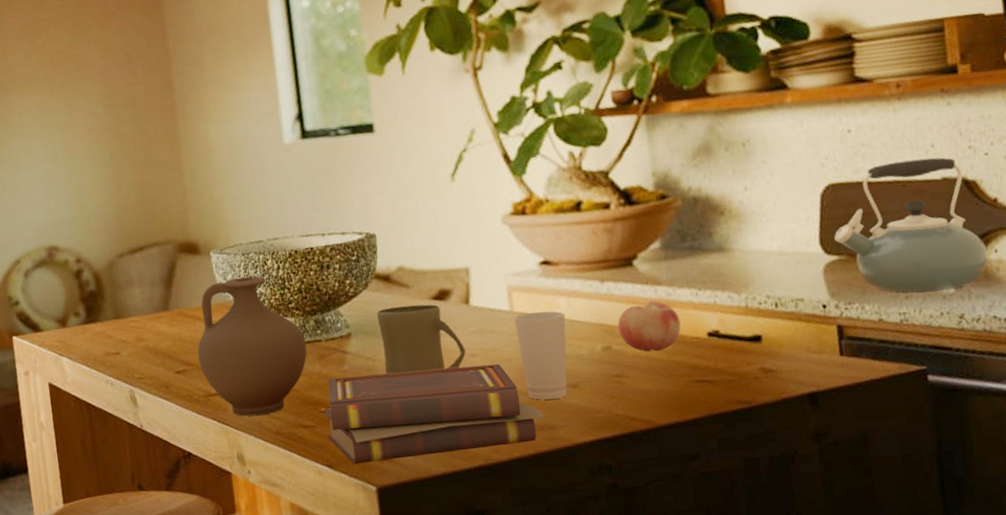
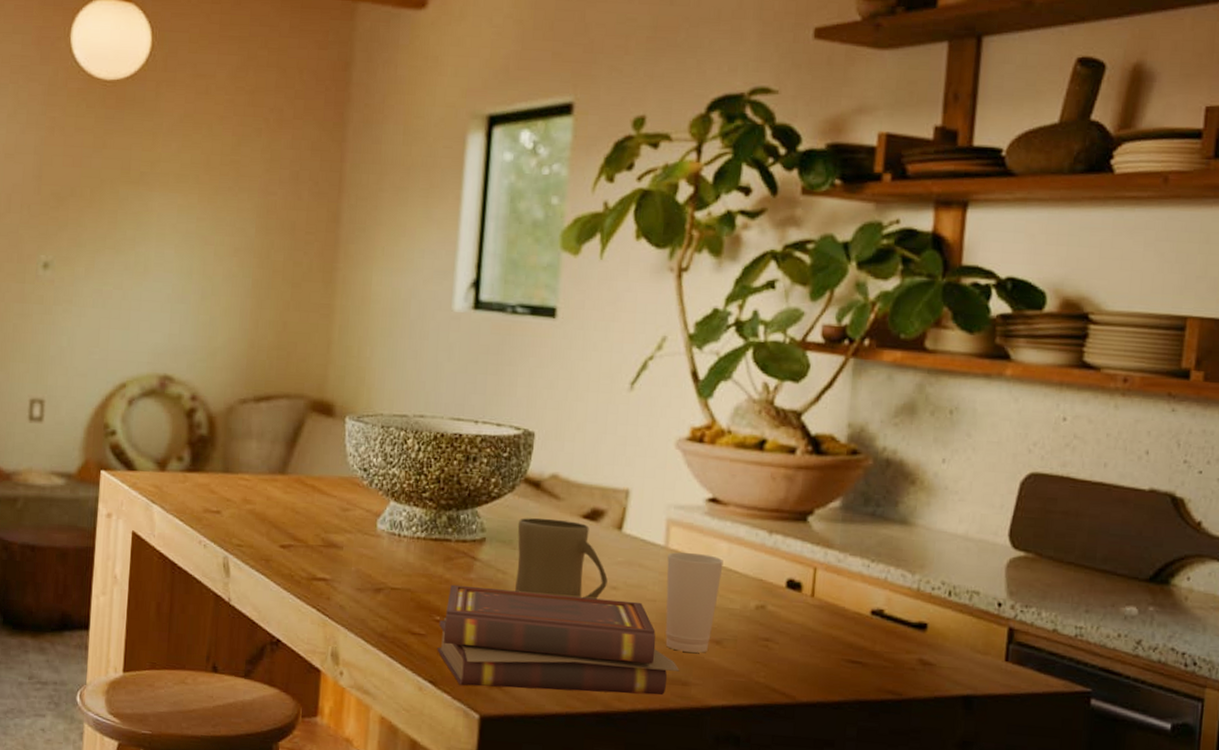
ceramic jug: present [197,276,308,416] -> none [308,452,434,613]
fruit: present [617,301,681,352] -> none [777,564,845,621]
kettle: present [834,157,988,293] -> none [1025,462,1180,612]

